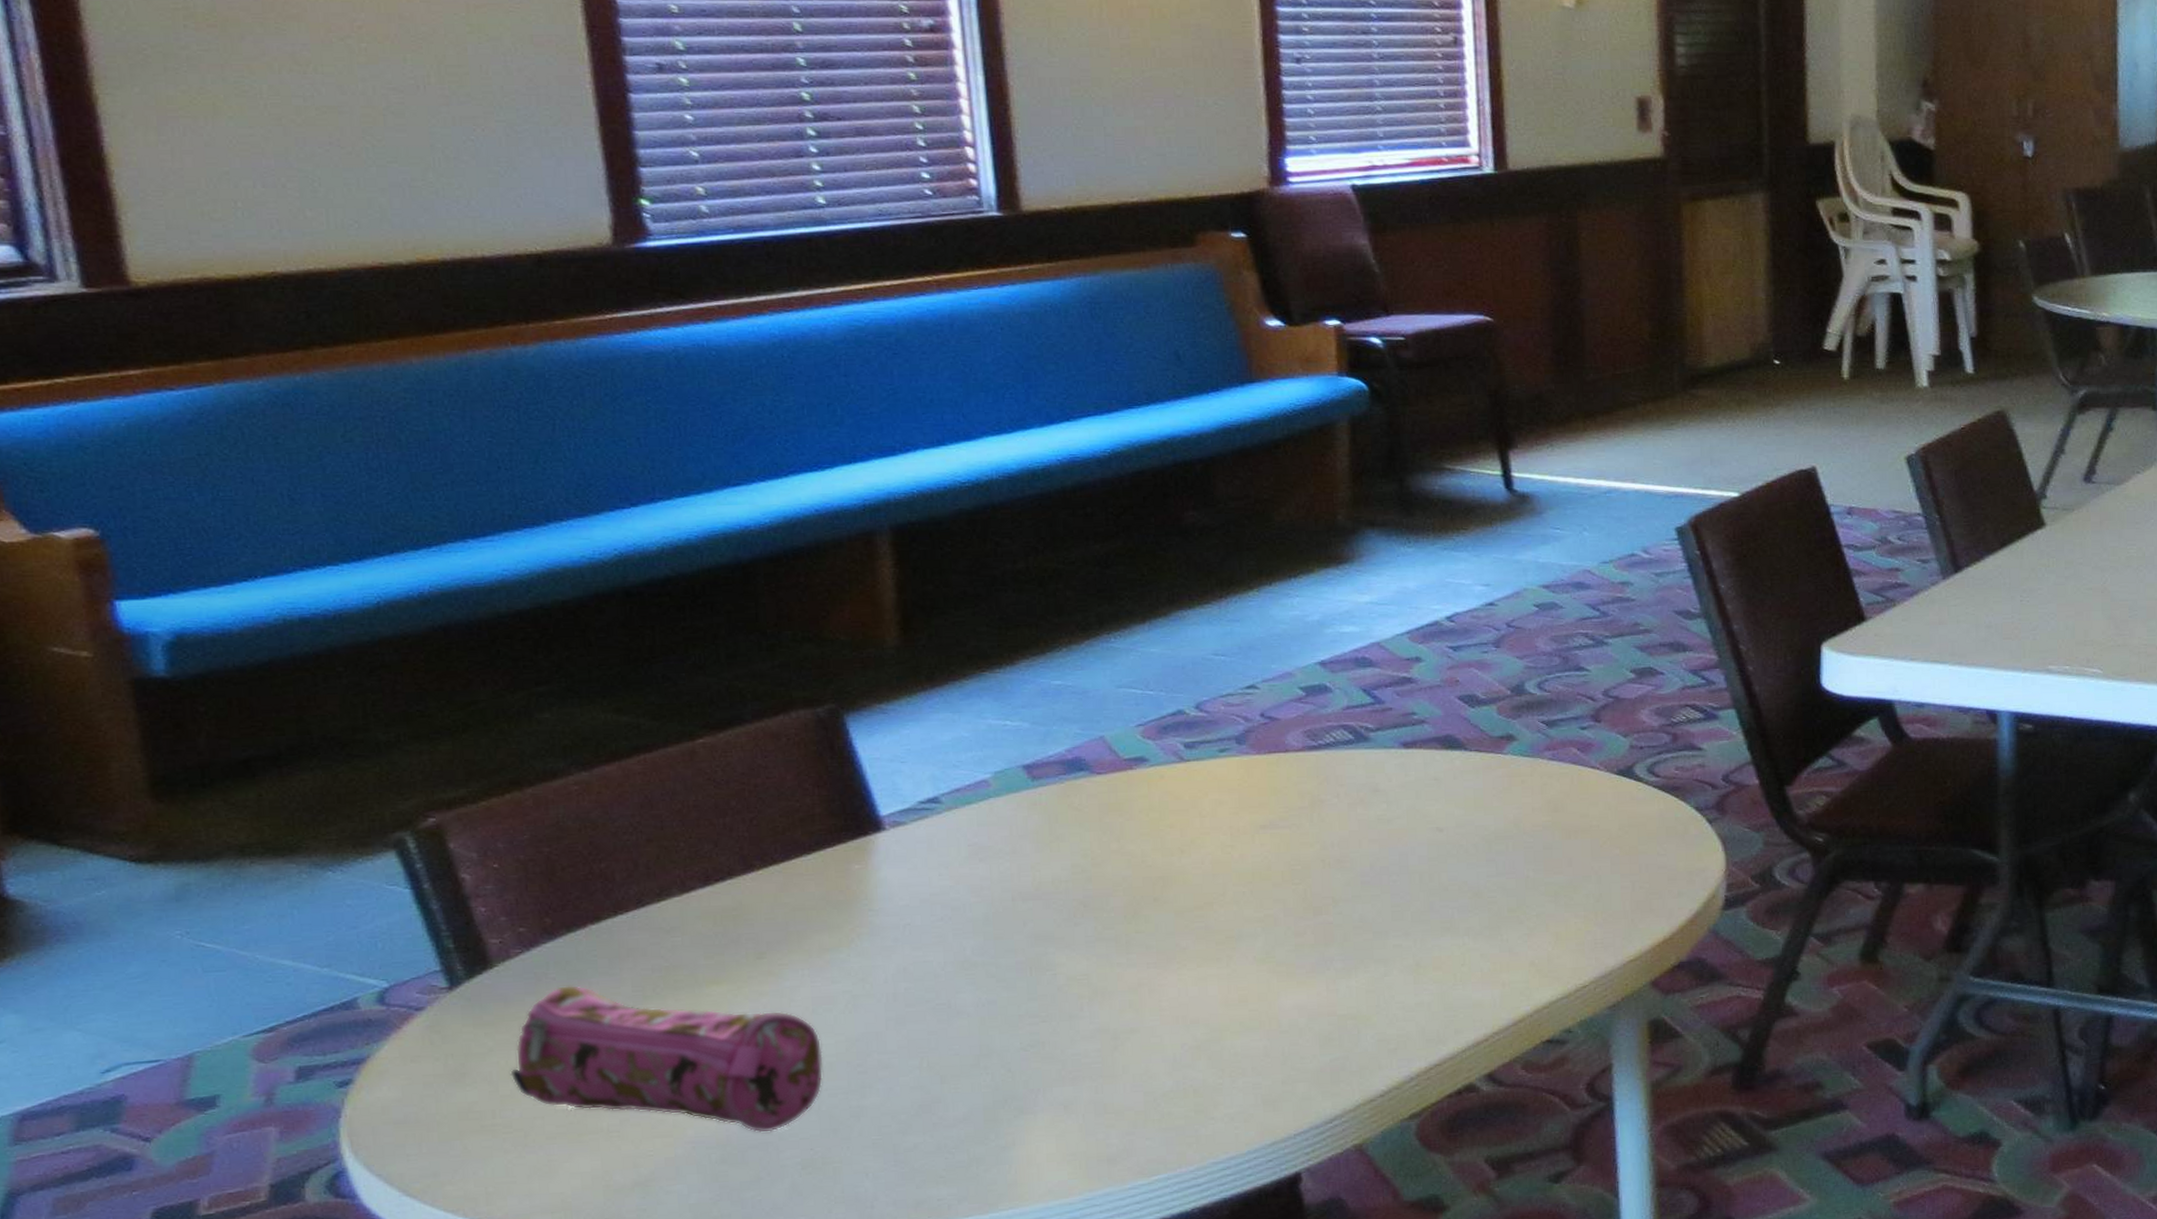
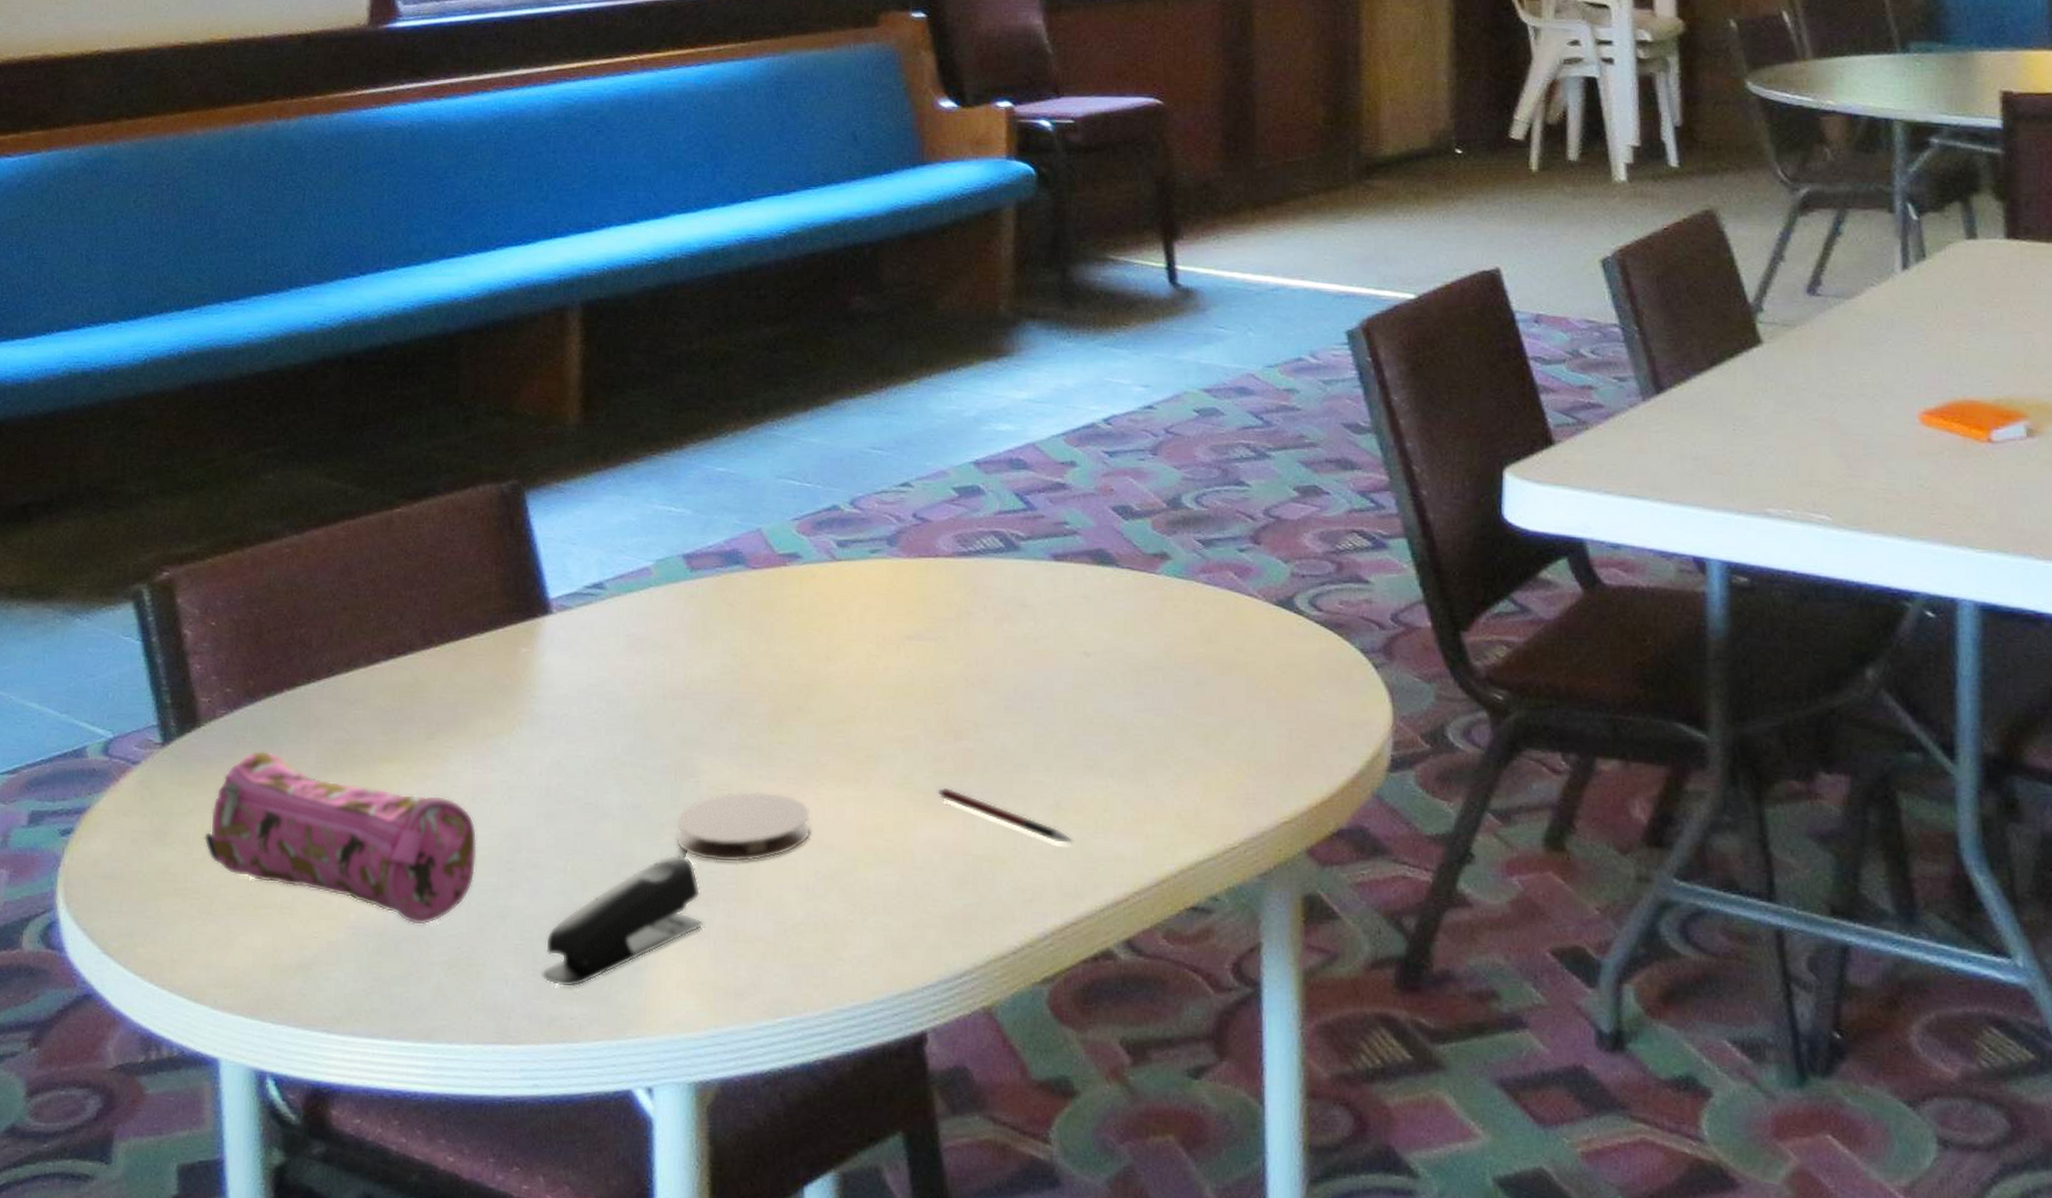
stapler: none [903,1041,1071,1173] -> present [541,854,704,987]
coaster: none [1034,977,1175,1045] -> present [675,791,811,863]
pen: none [1299,958,1433,998] -> present [937,787,1073,845]

